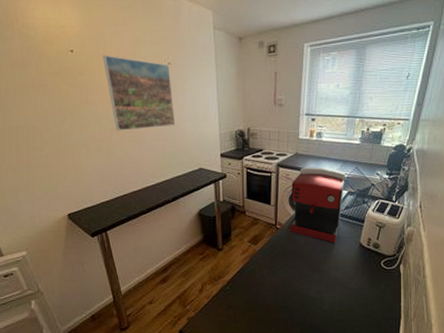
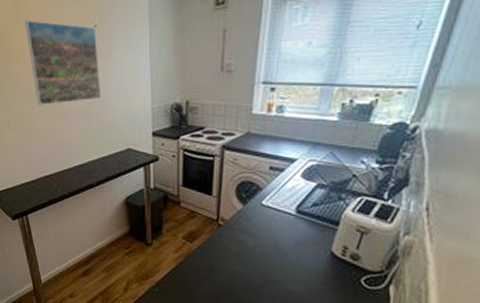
coffee maker: present [290,167,346,244] -> none [235,150,316,249]

